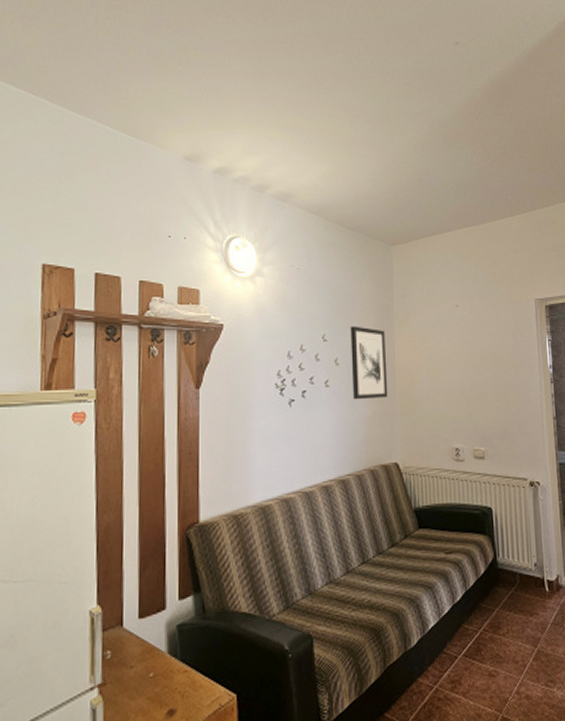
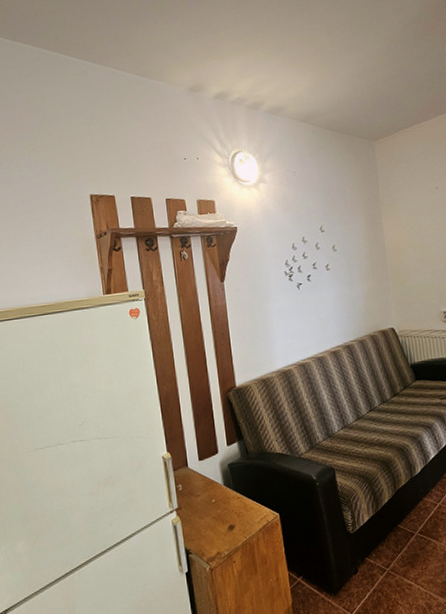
wall art: present [350,326,388,400] -> none [343,215,381,279]

